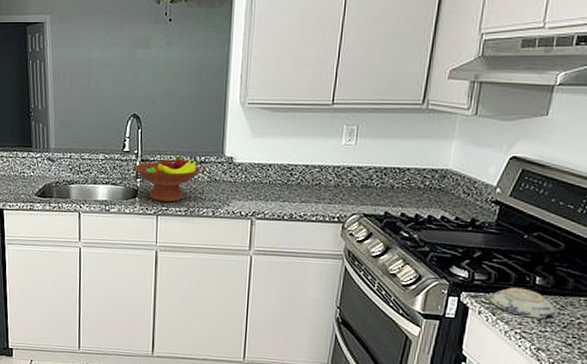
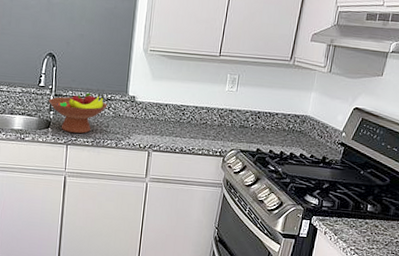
decorative bowl: present [489,287,558,319] -> none [333,213,382,238]

